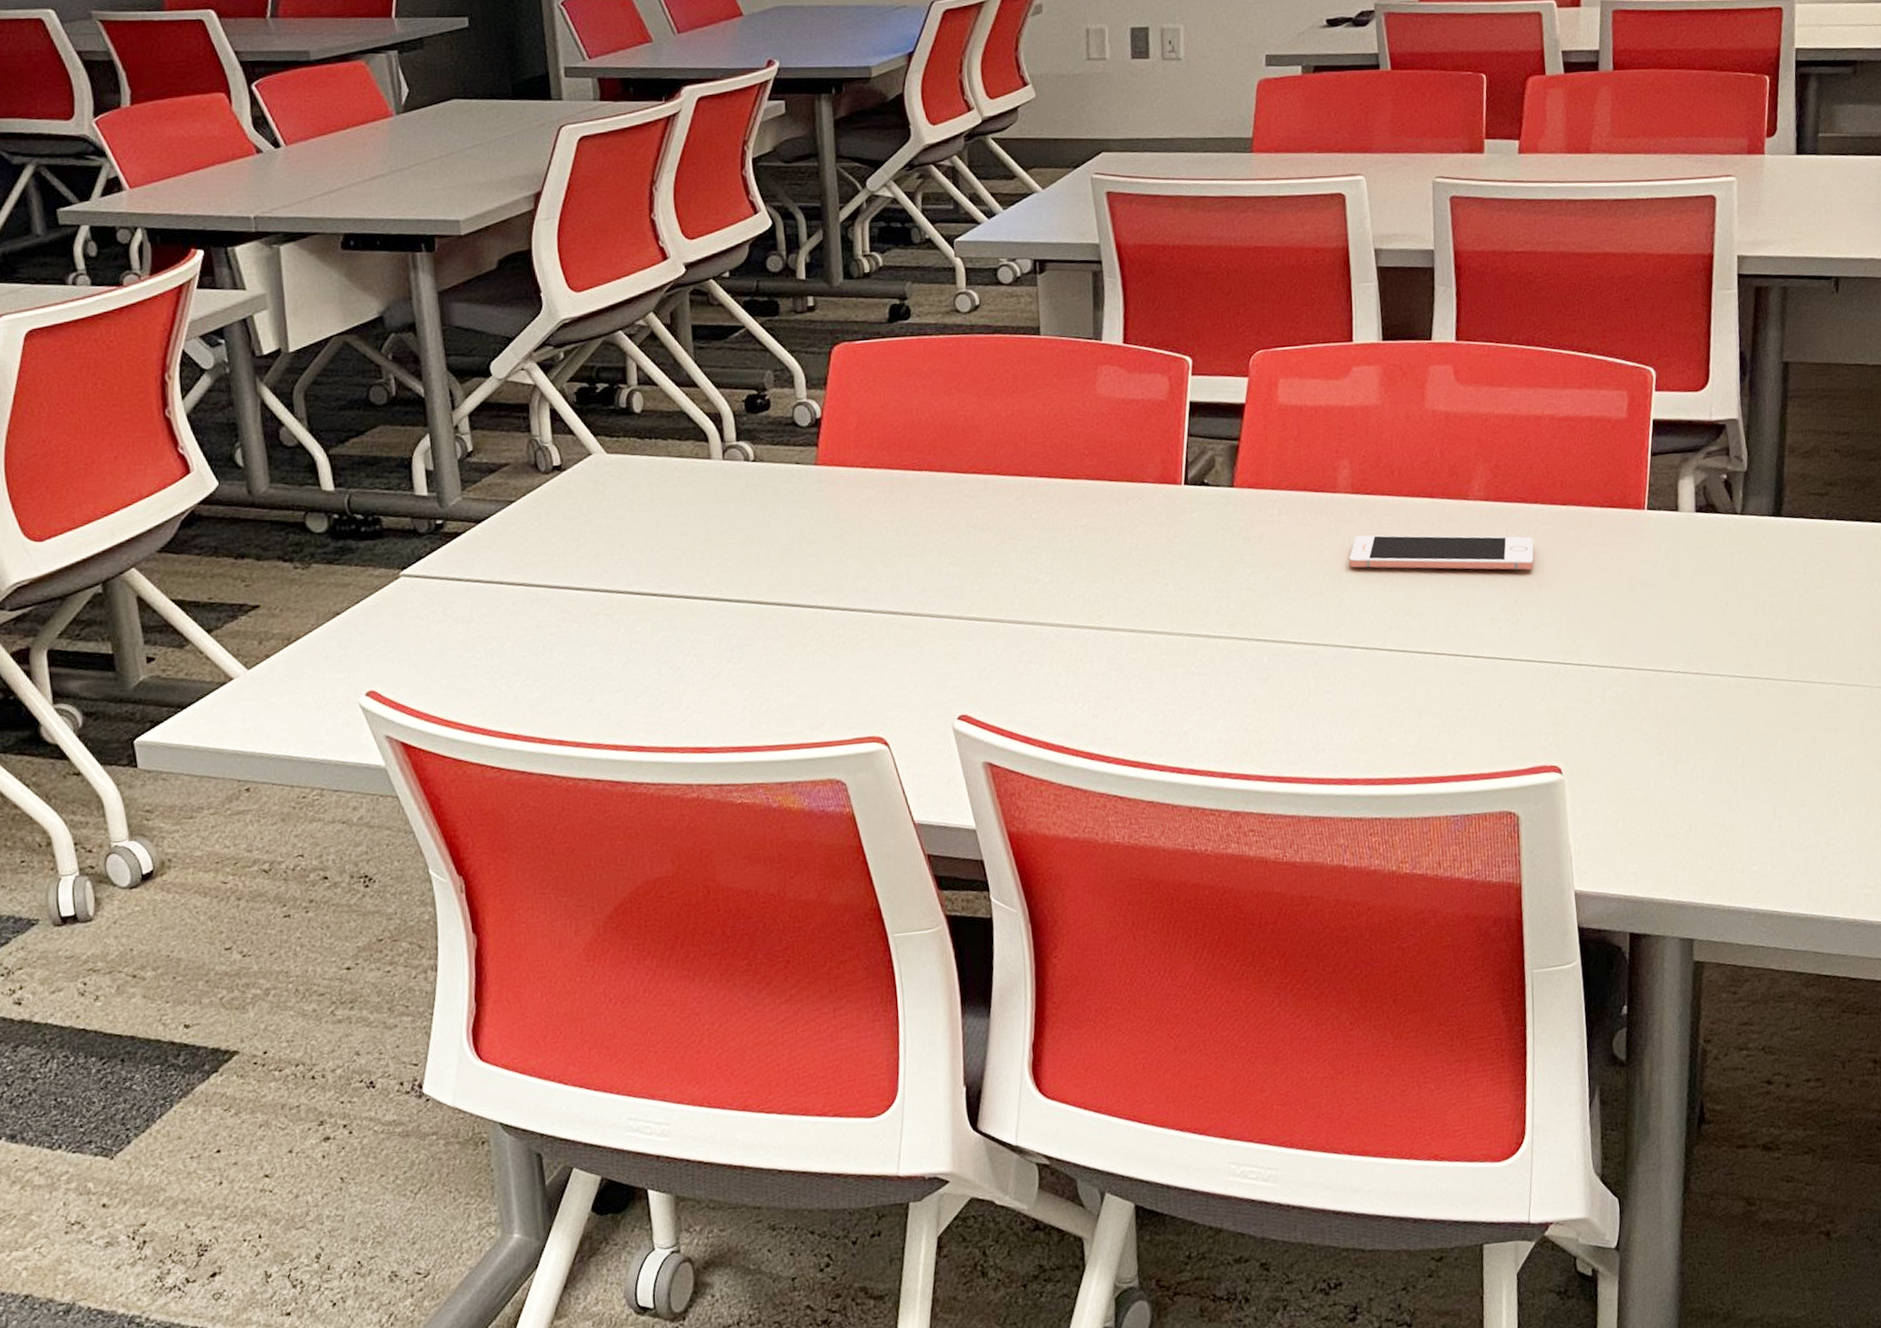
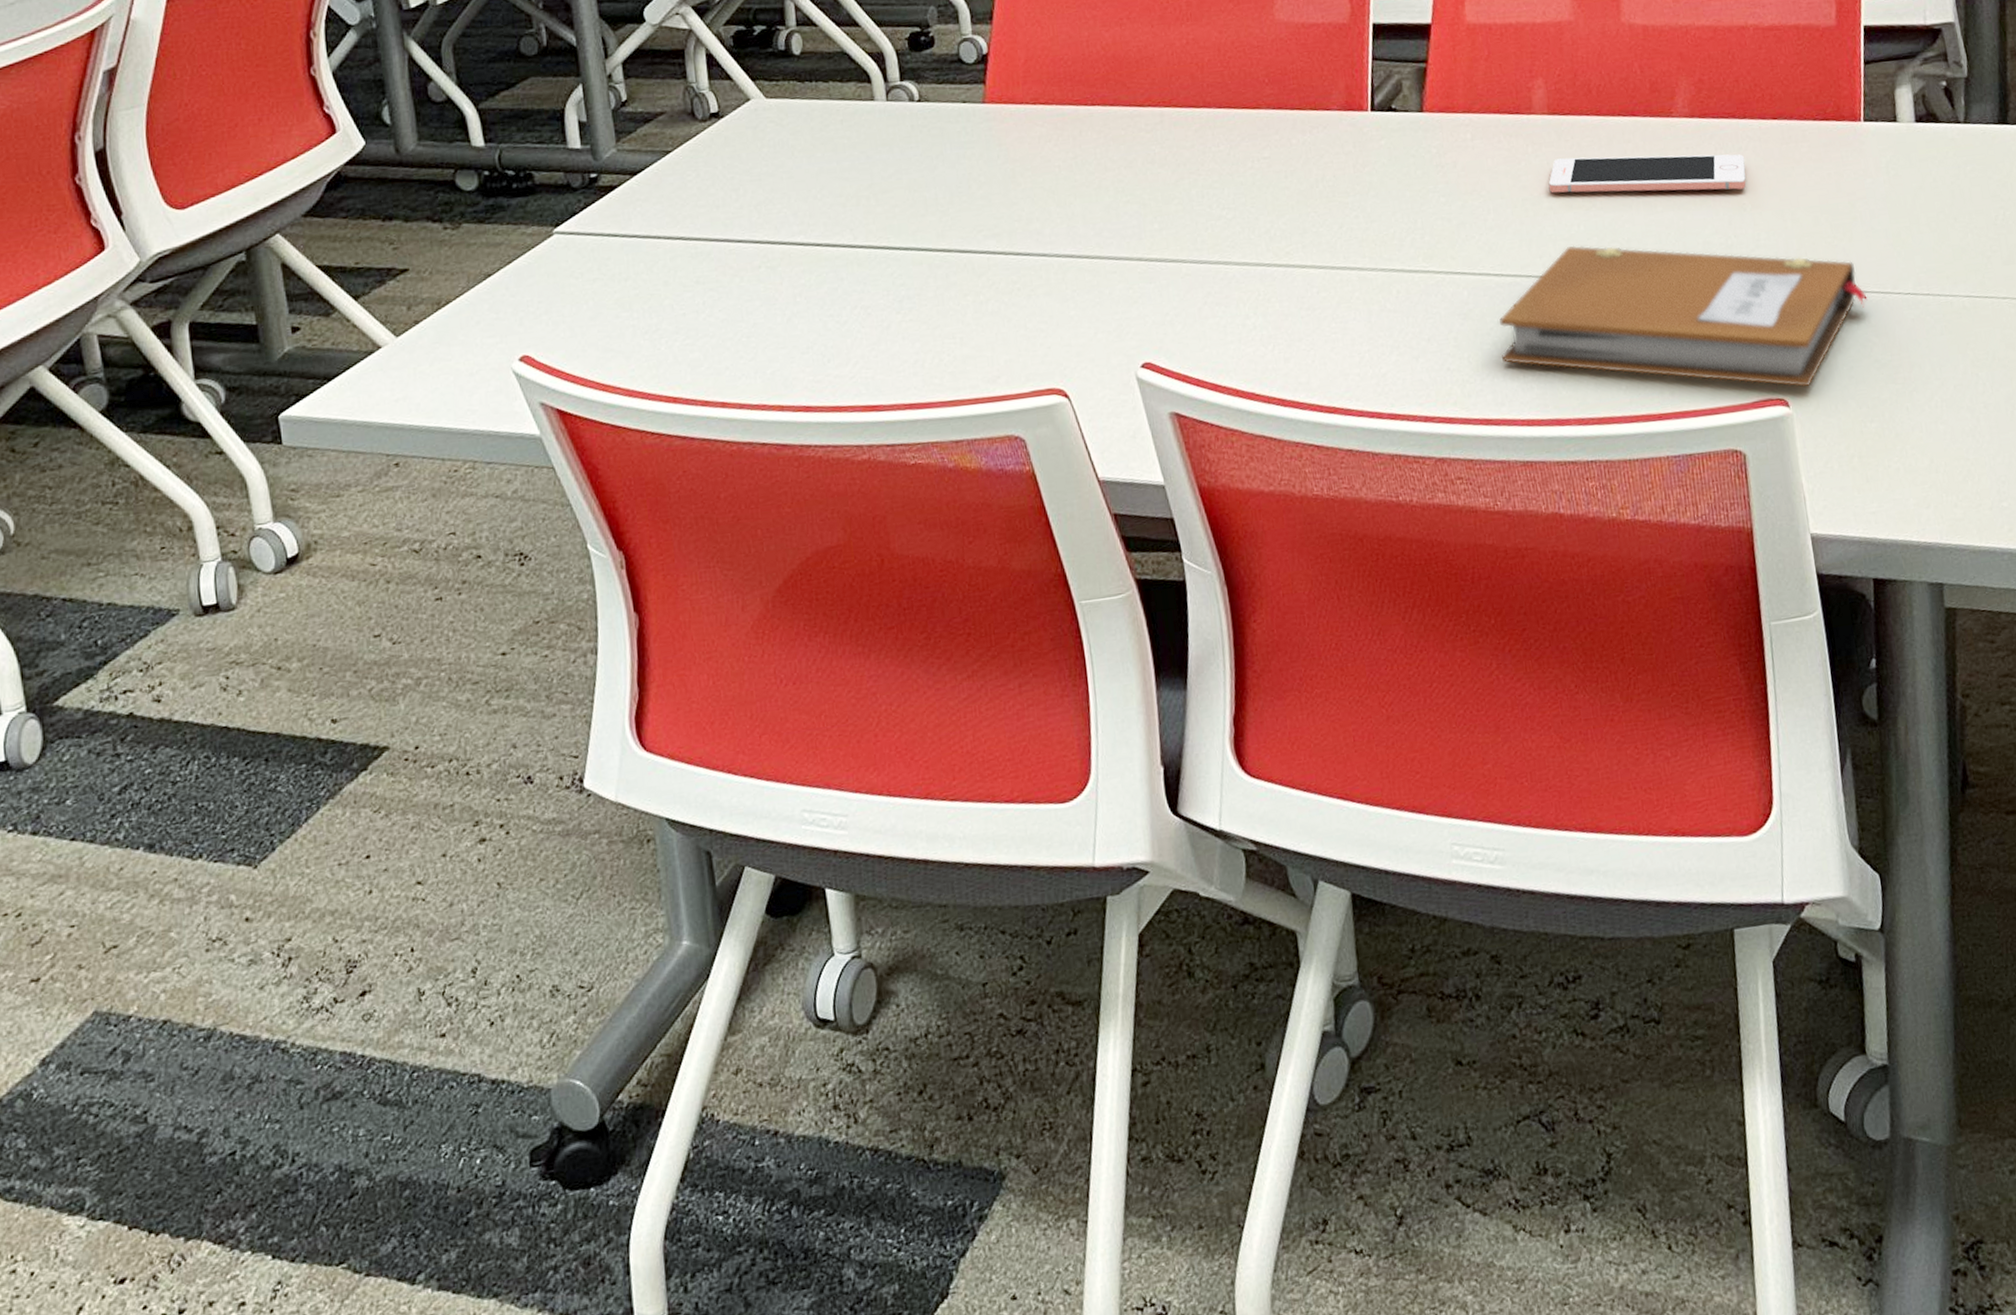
notebook: none [1296,617,1642,756] -> present [1499,245,1869,387]

